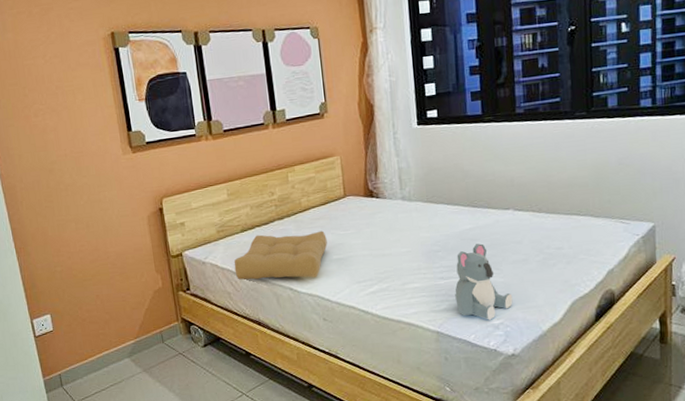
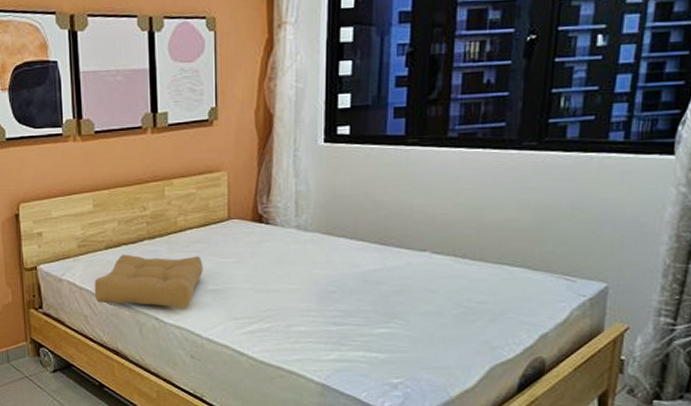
stuffed animal: present [455,243,513,320] -> none [348,288,418,378]

